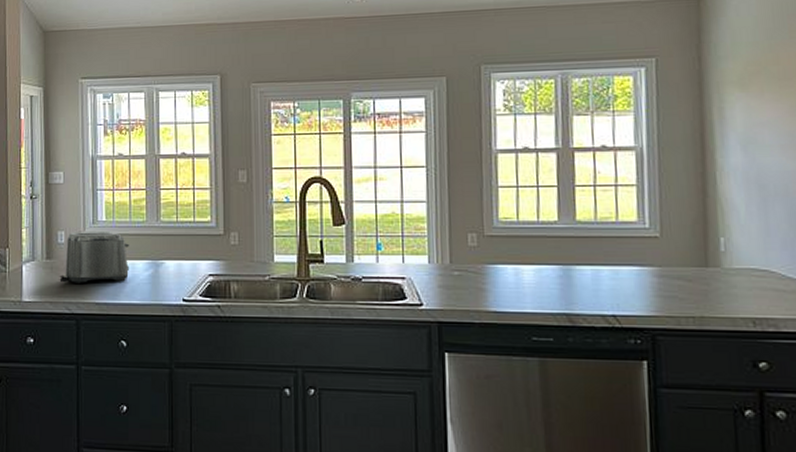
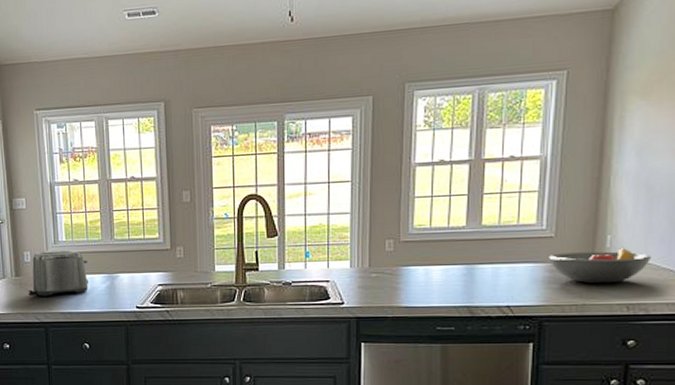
fruit bowl: none [656,253,775,293] -> present [549,248,652,284]

